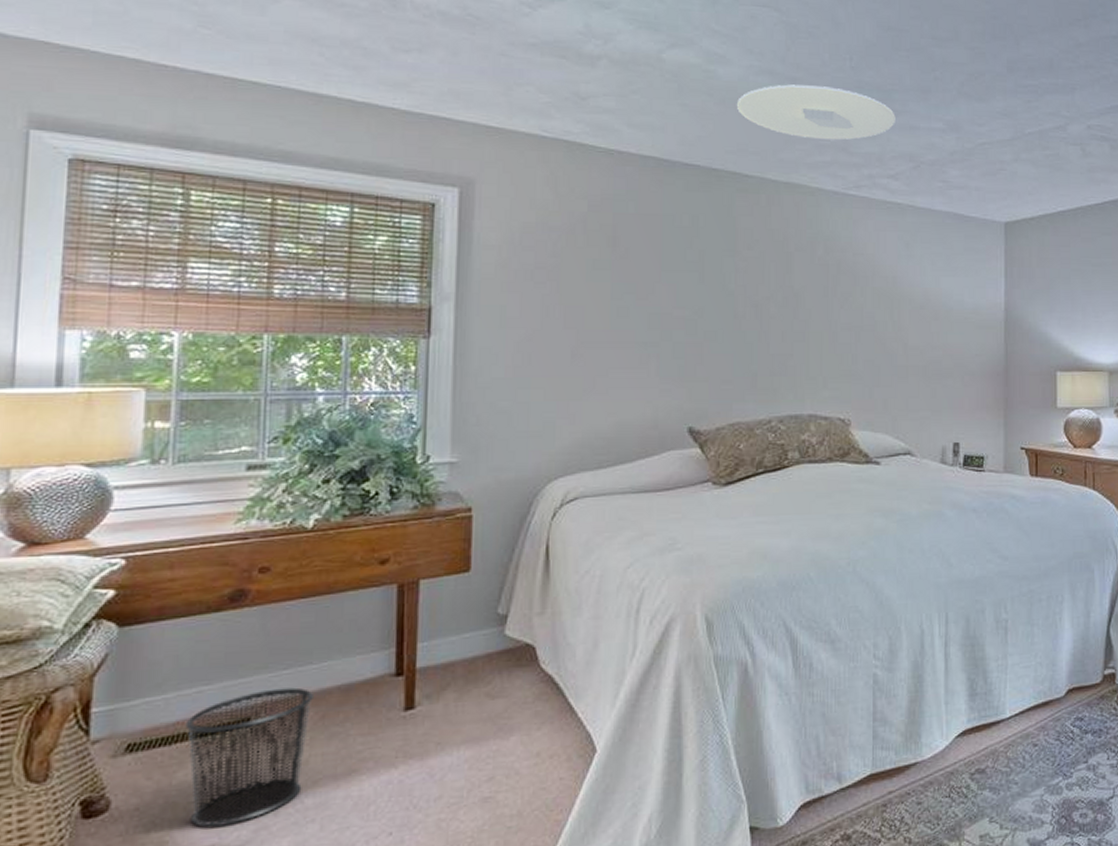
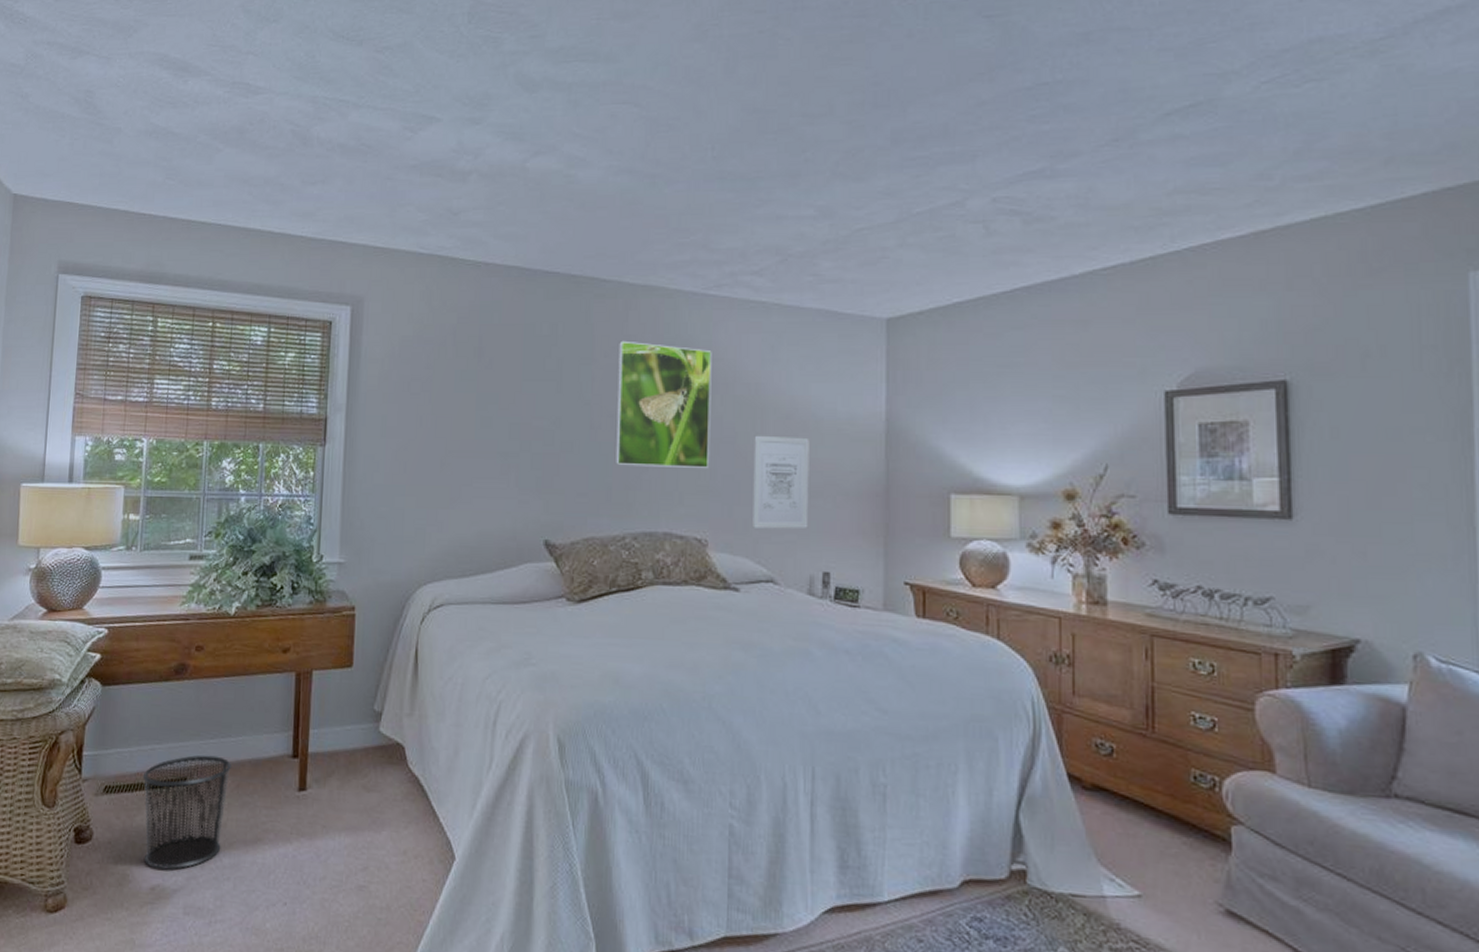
ceiling light: present [737,84,896,140] -> none [596,180,761,238]
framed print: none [759,234,852,354] -> present [614,340,712,468]
wall art: none [891,323,941,407] -> present [753,435,809,529]

